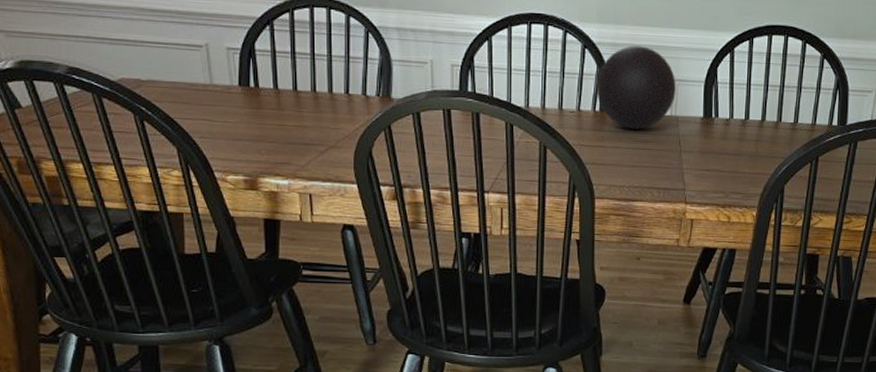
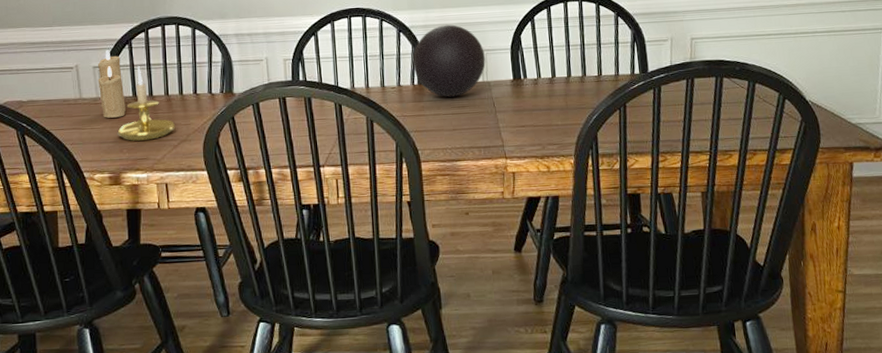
candle: none [232,29,265,112] -> present [97,50,126,118]
candle holder: none [253,53,323,142] -> present [116,66,176,141]

